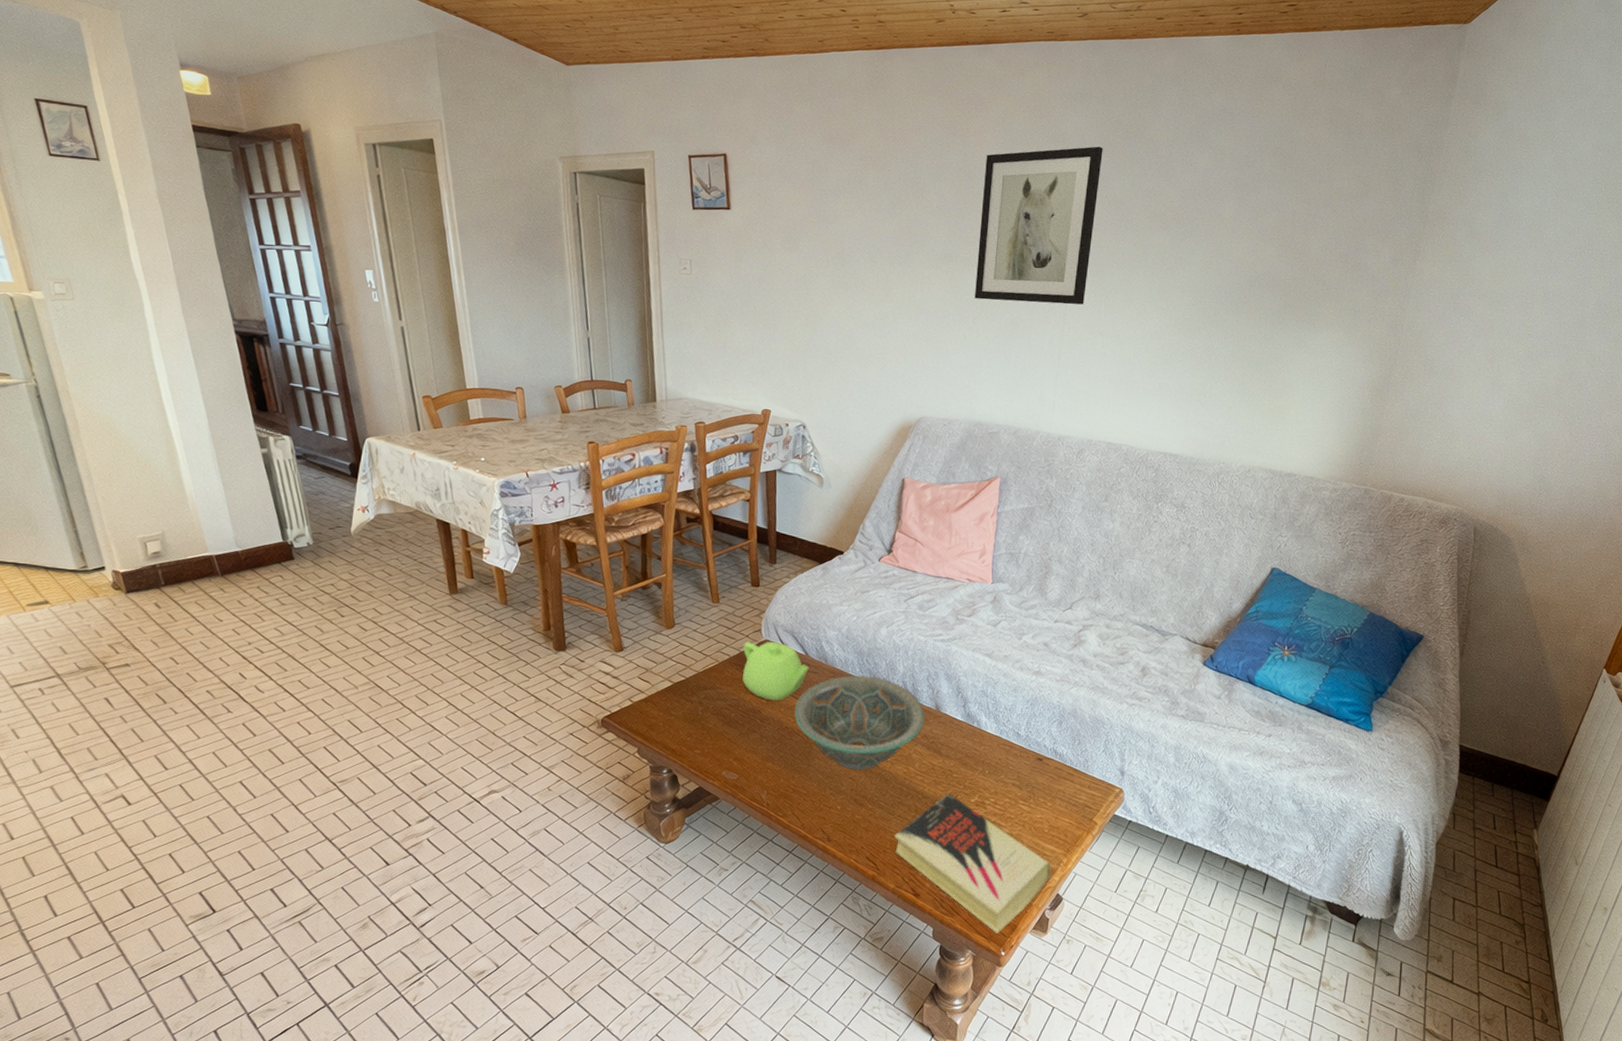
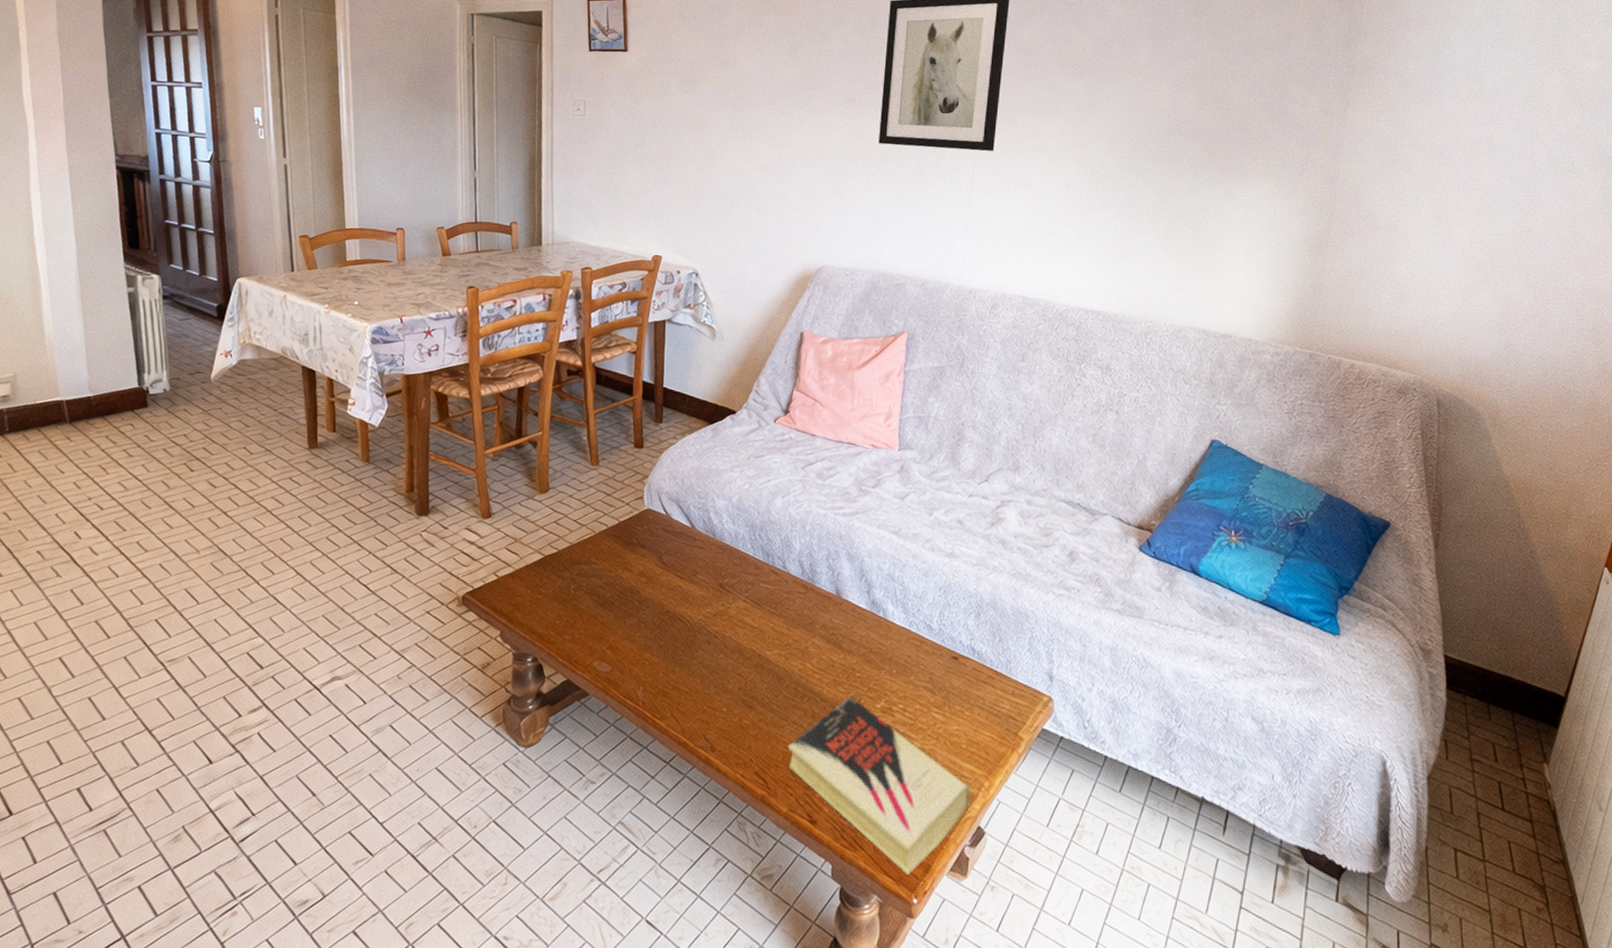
teapot: present [742,641,809,701] -> none [620,510,695,580]
decorative bowl: present [794,675,925,770] -> none [677,552,824,665]

